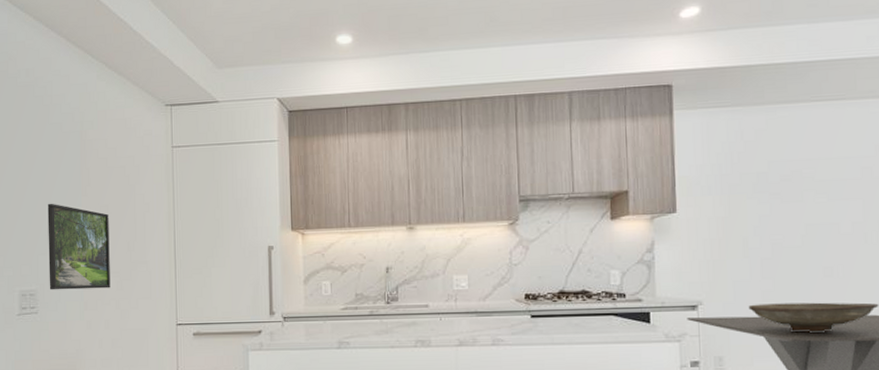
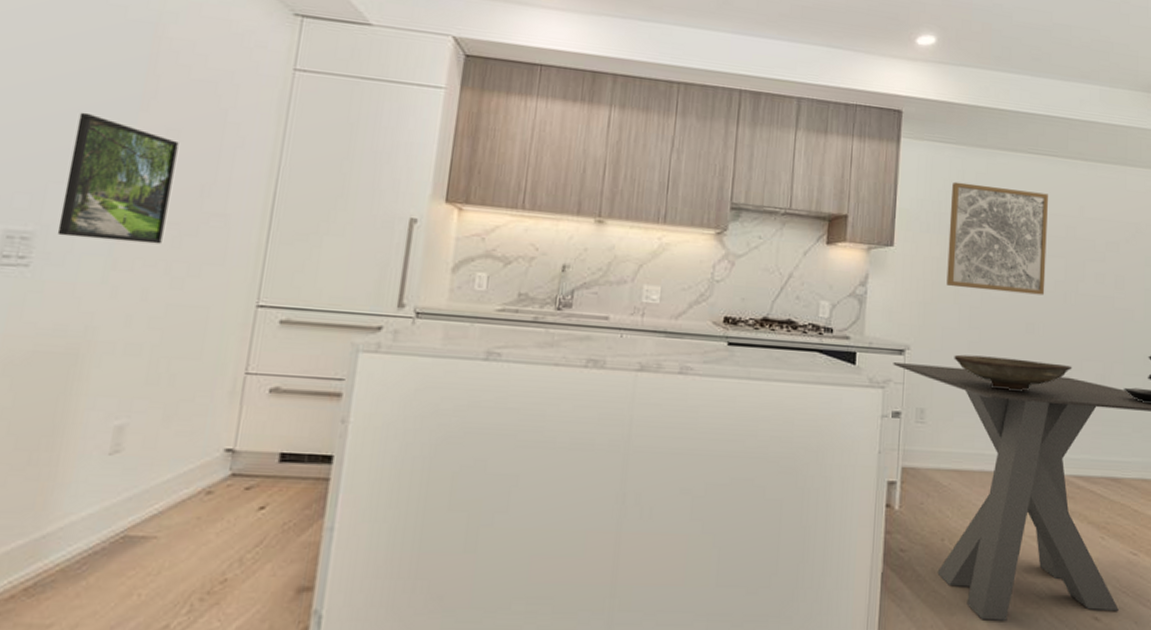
wall art: none [731,138,842,243] -> present [946,181,1048,295]

